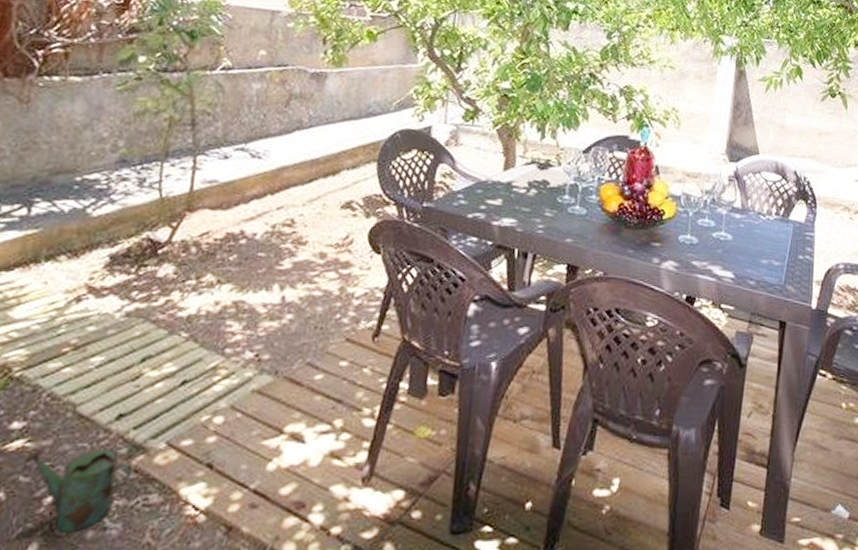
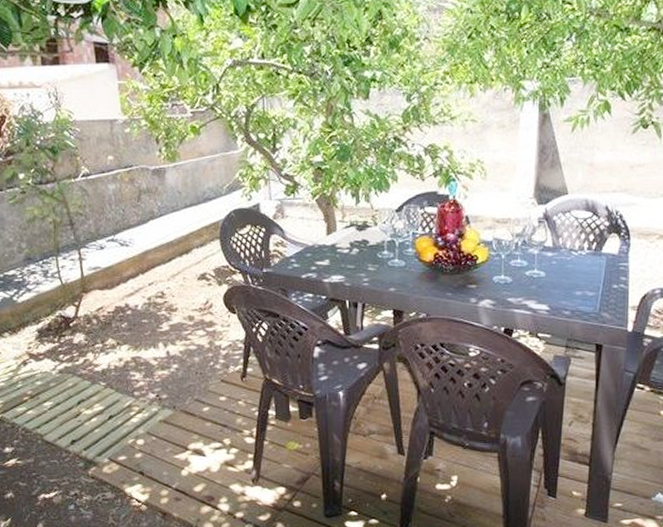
watering can: present [23,448,132,533] -> none [19,463,90,517]

